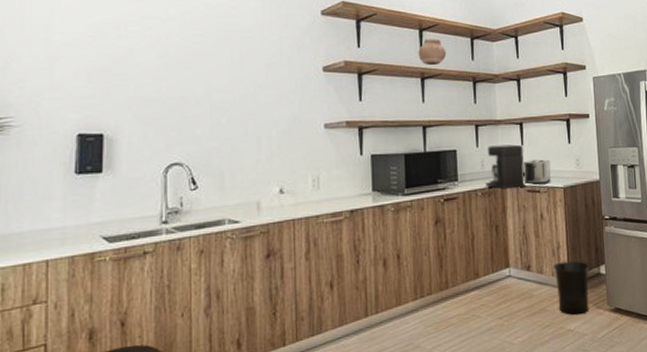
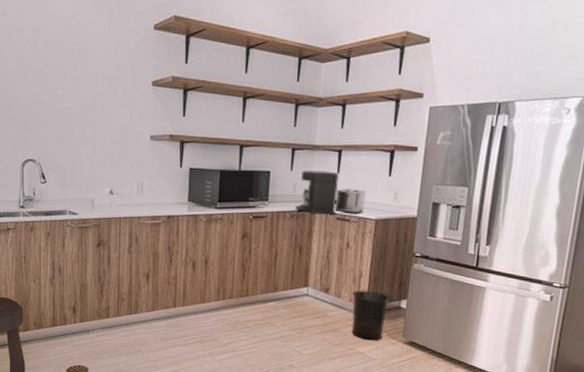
vase: present [418,39,447,66] -> none [243,57,272,85]

